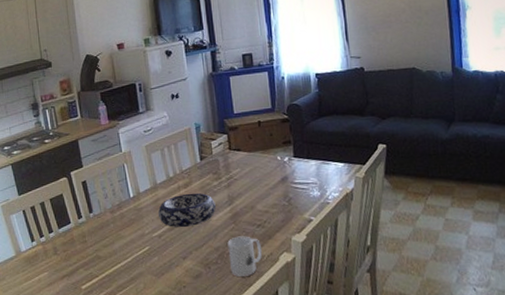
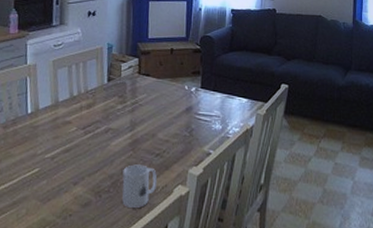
decorative bowl: present [157,192,216,227] -> none [54,114,117,150]

